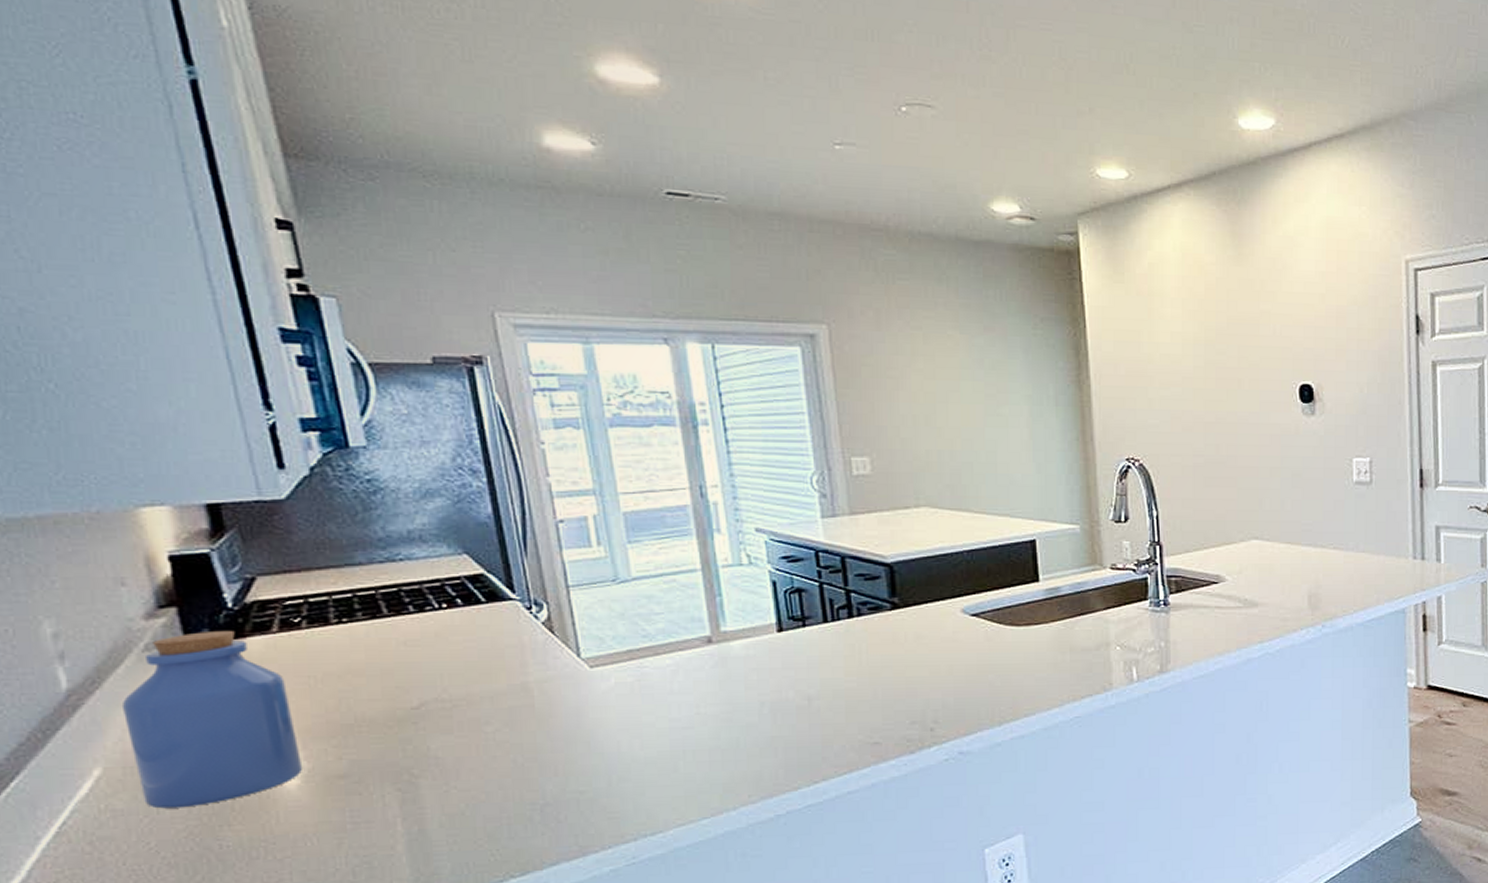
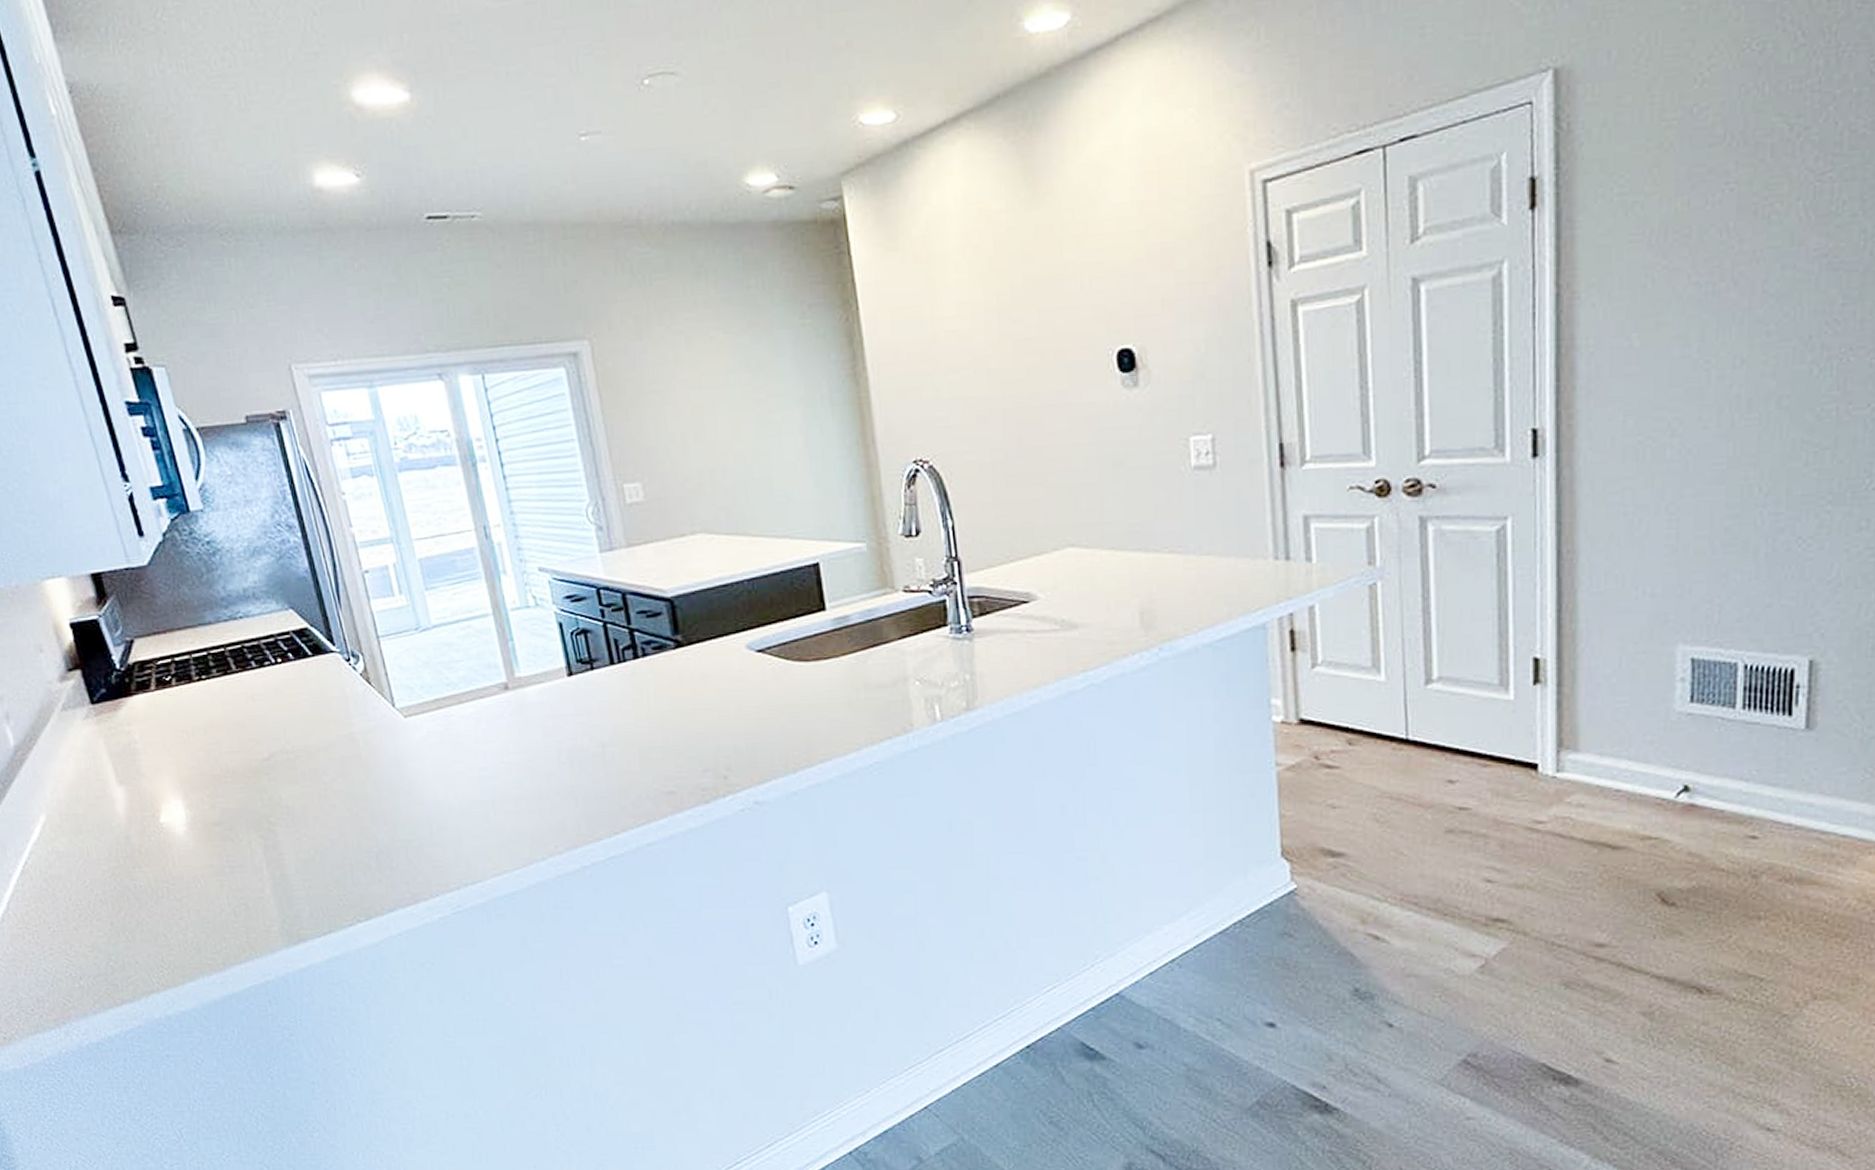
jar: present [121,630,303,809] -> none [52,689,187,851]

